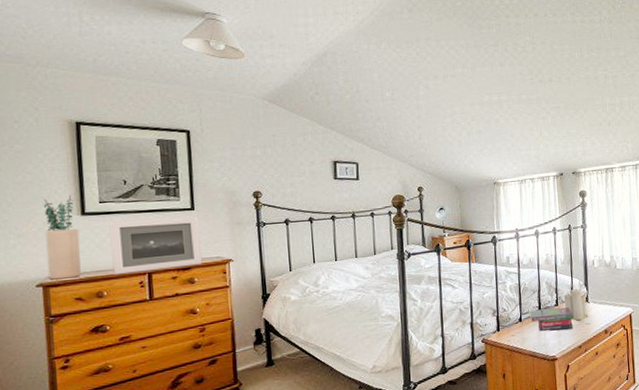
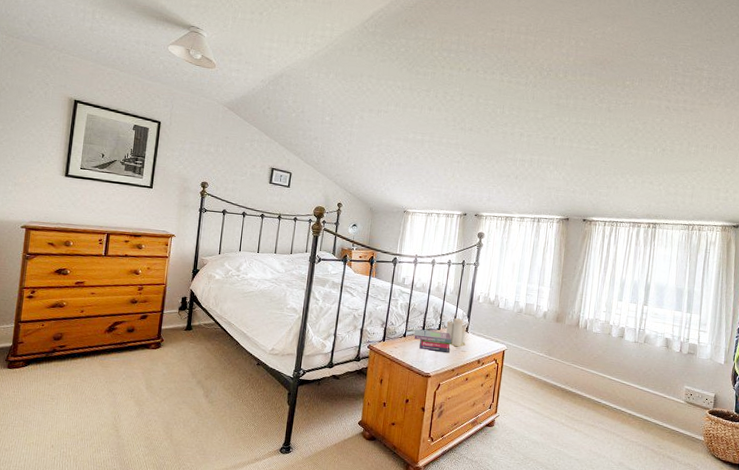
vase: present [43,195,82,280] -> none [31,157,62,226]
picture frame: present [109,216,203,276] -> none [80,186,154,235]

